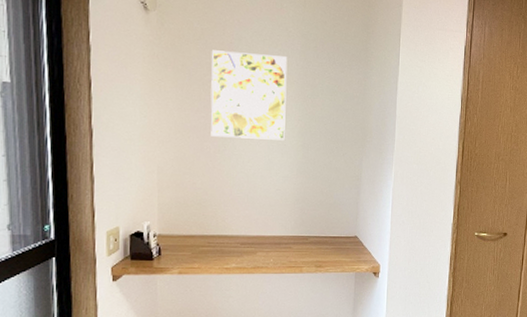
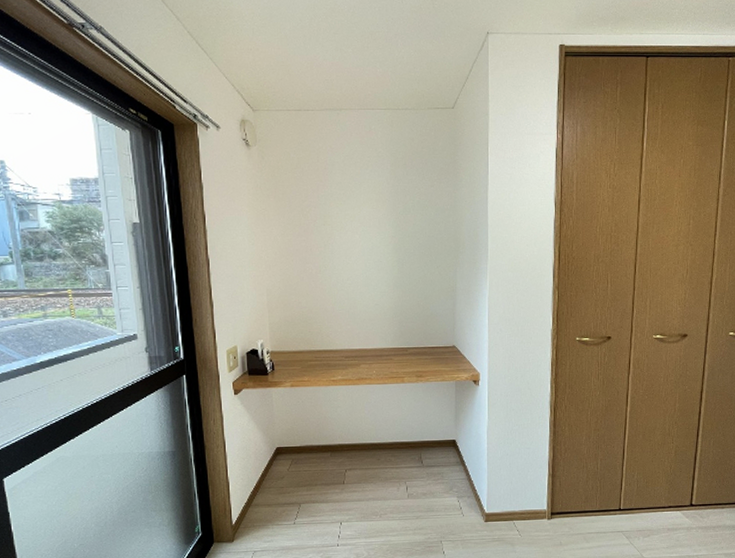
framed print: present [210,50,288,141] -> none [307,177,380,258]

